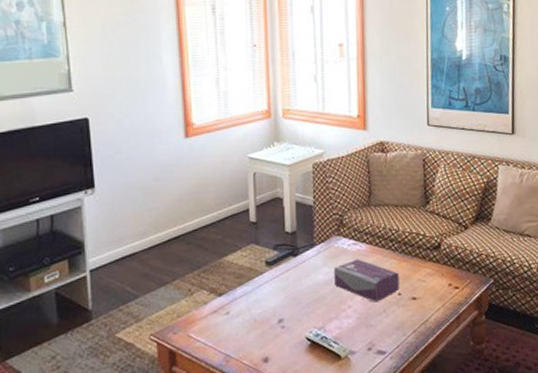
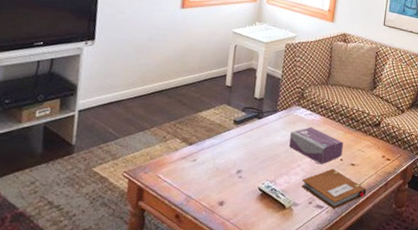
notebook: none [356,306,435,354] -> present [301,169,366,209]

